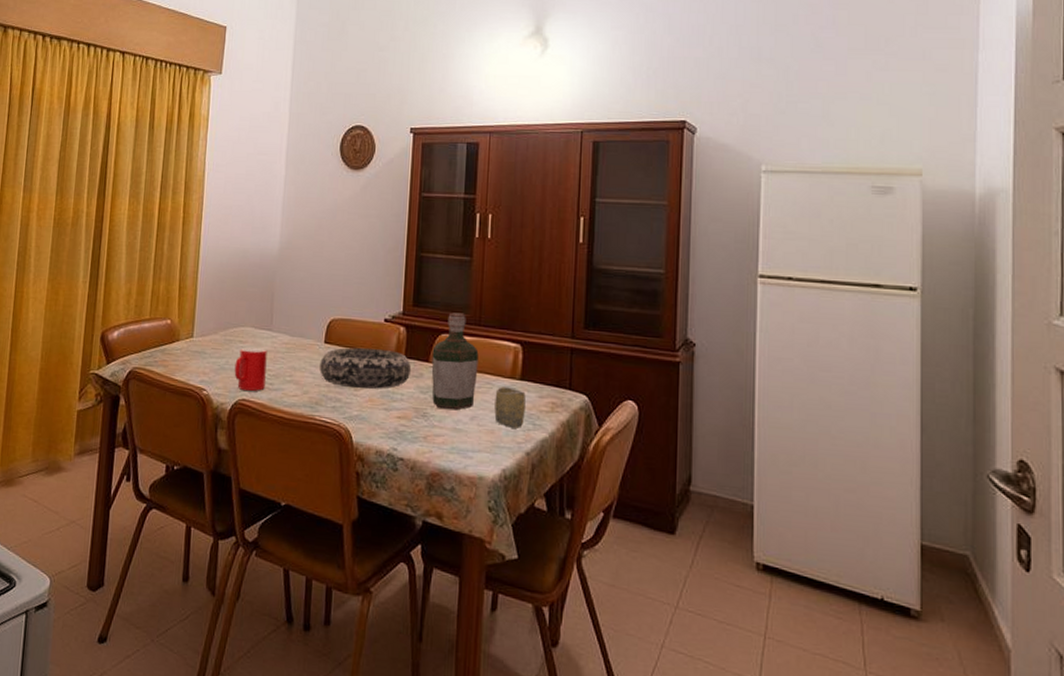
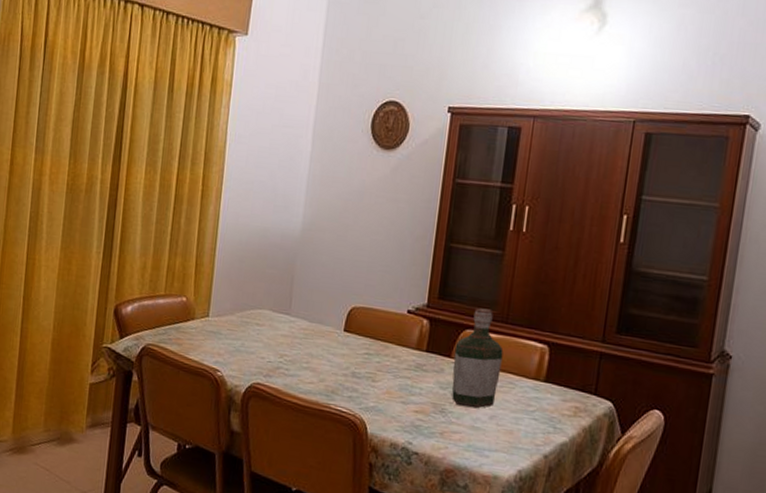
cup: present [234,347,267,391] -> none [249,330,285,376]
decorative bowl: present [320,347,412,390] -> none [337,337,433,382]
cup: present [494,387,526,429] -> none [514,387,549,431]

